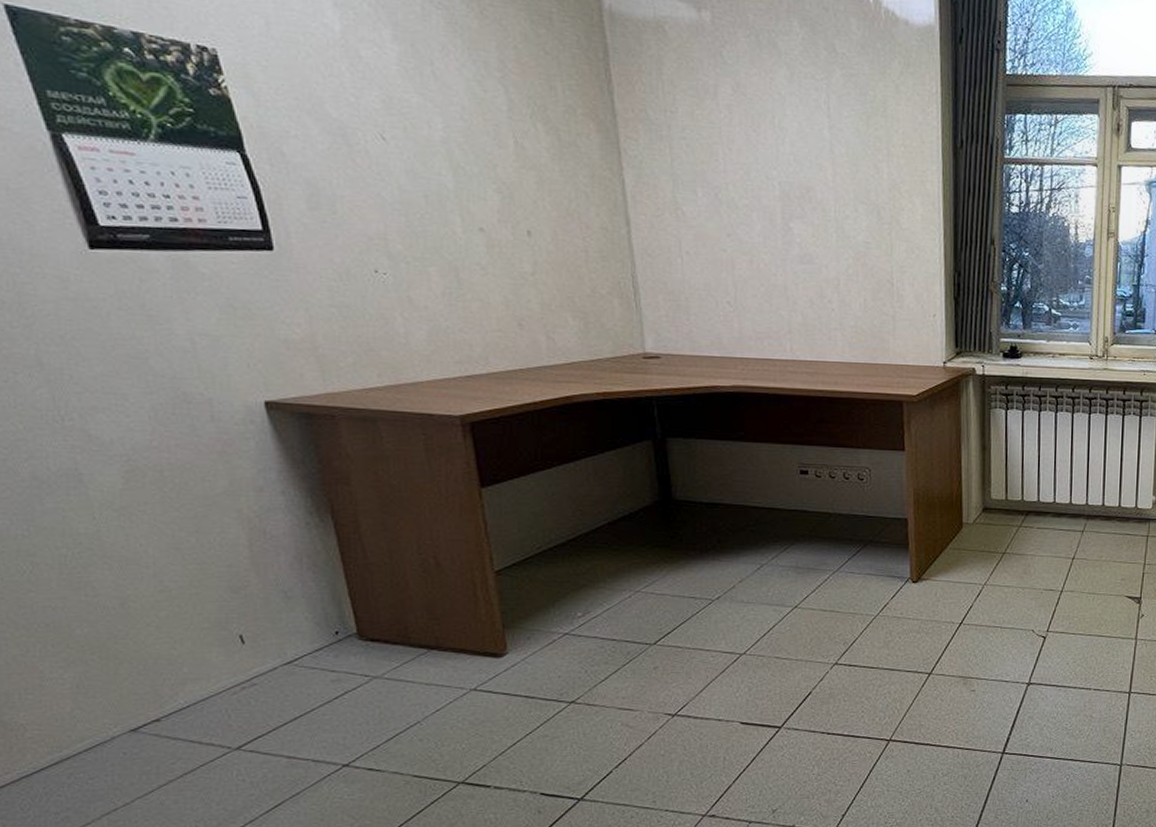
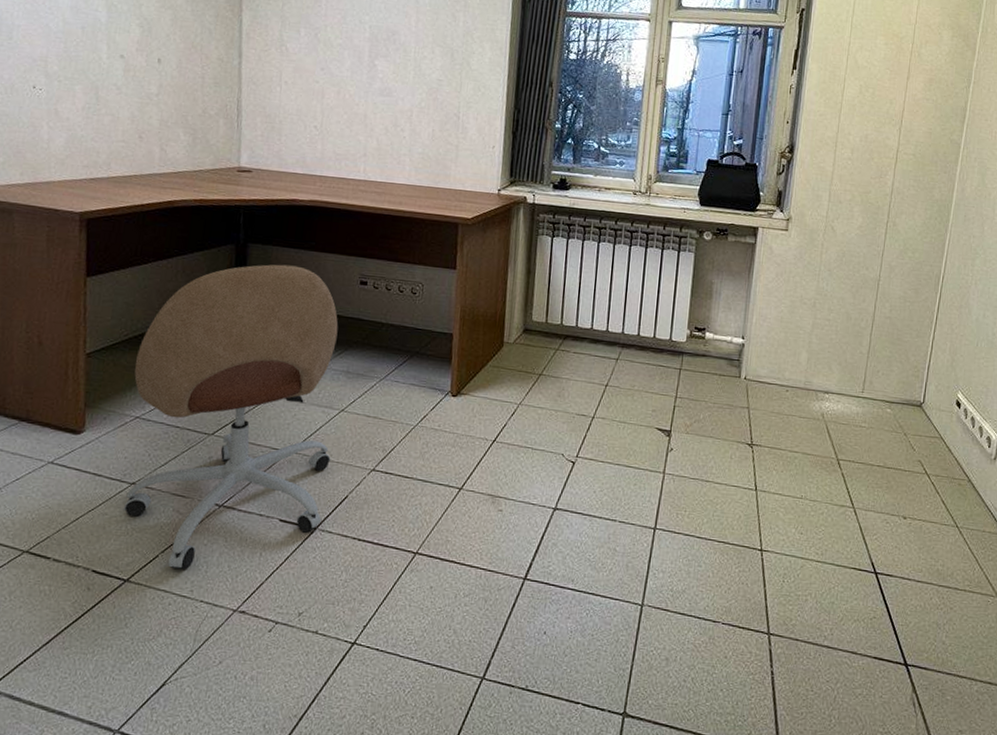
office chair: none [555,458,788,783] -> present [123,264,339,570]

